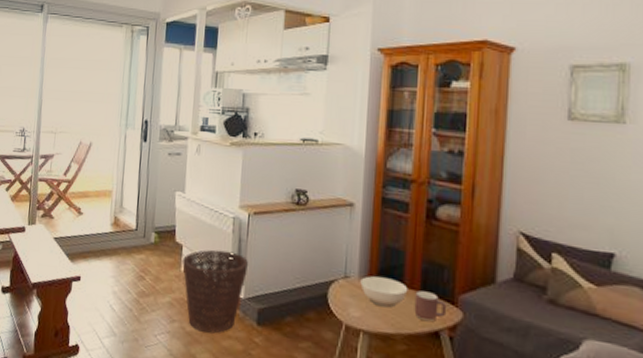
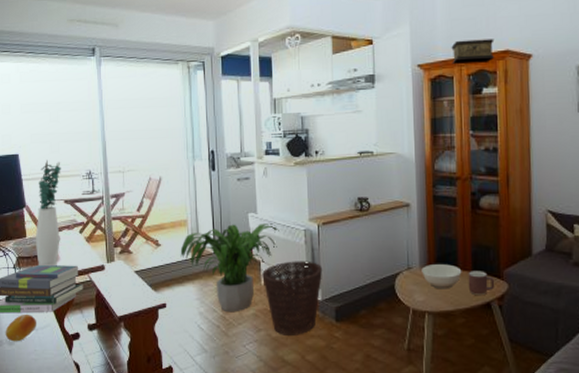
potted plant: none [101,201,206,297] -> present [180,223,279,313]
decorative box: none [418,25,471,52] -> present [451,39,495,64]

